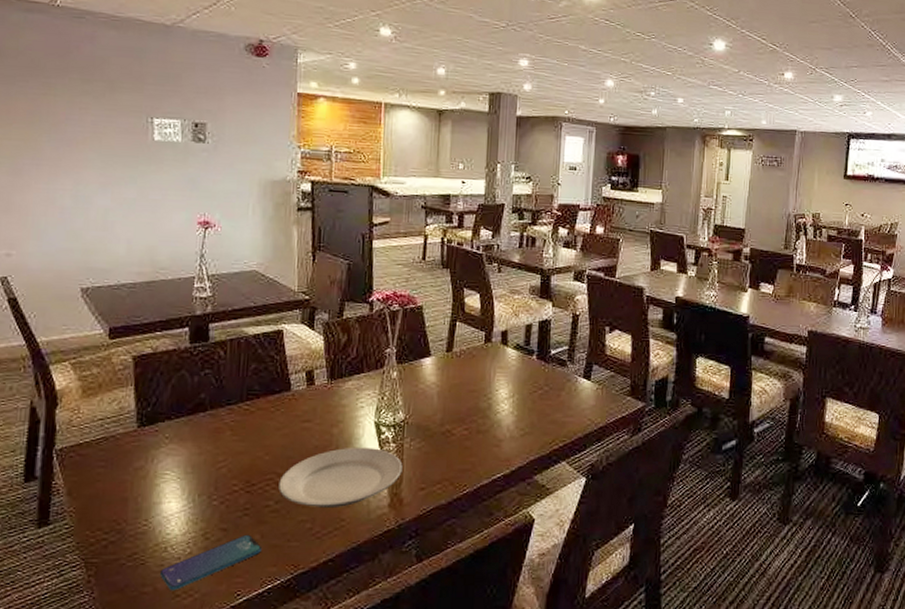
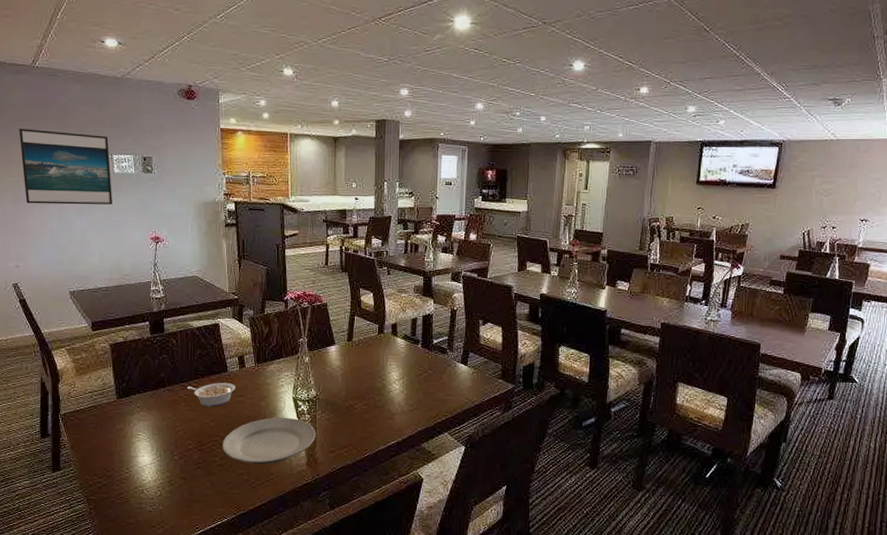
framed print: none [25,80,150,179] -> present [19,128,112,205]
smartphone: present [159,534,261,590] -> none [139,482,212,522]
legume: none [236,404,300,437] -> present [187,382,235,408]

